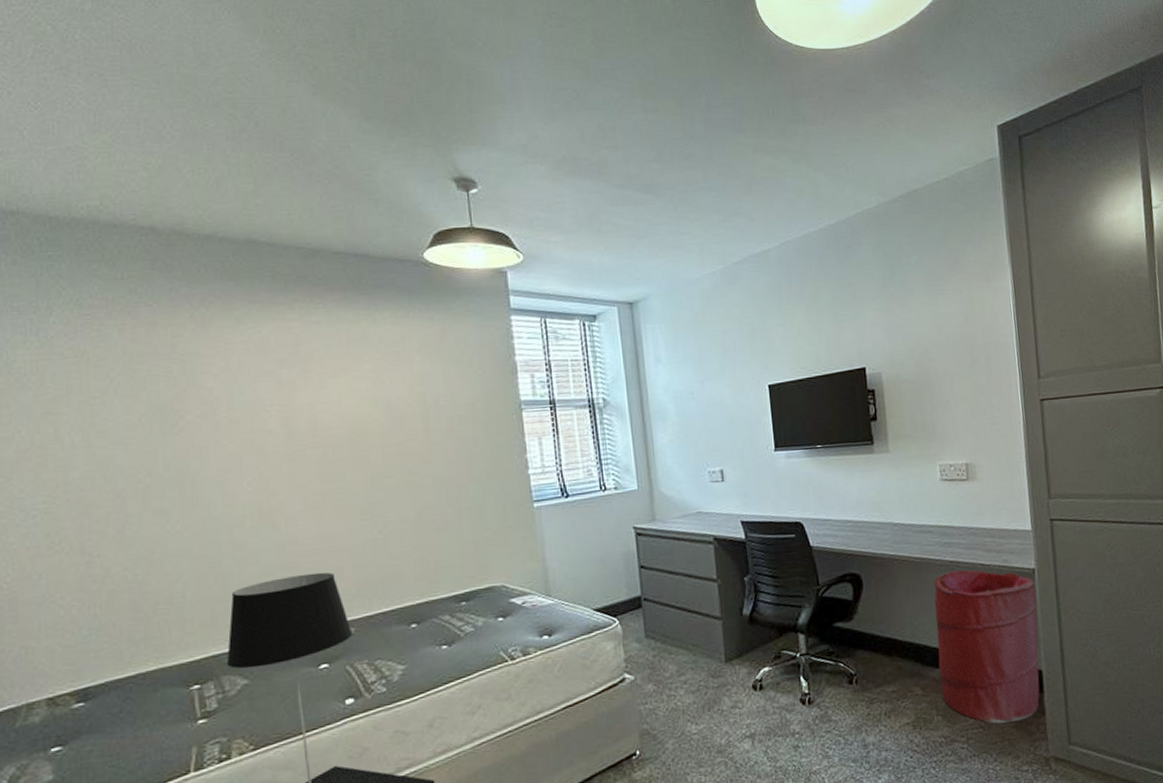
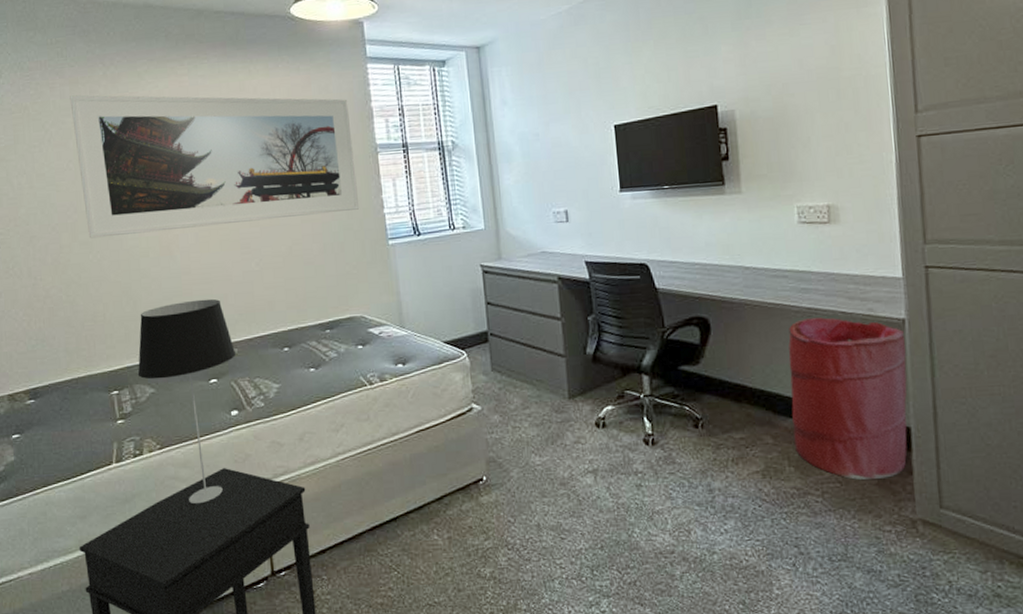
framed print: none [145,339,501,506] -> present [70,95,360,239]

